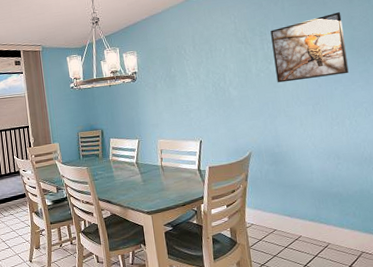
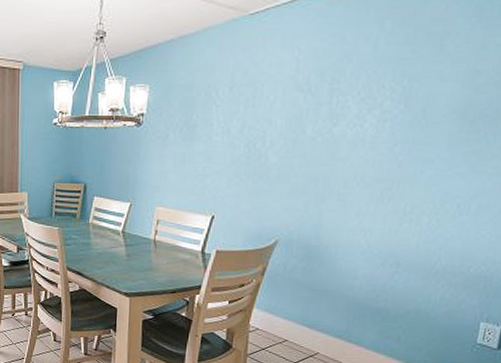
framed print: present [270,12,349,83] -> none [338,62,463,154]

